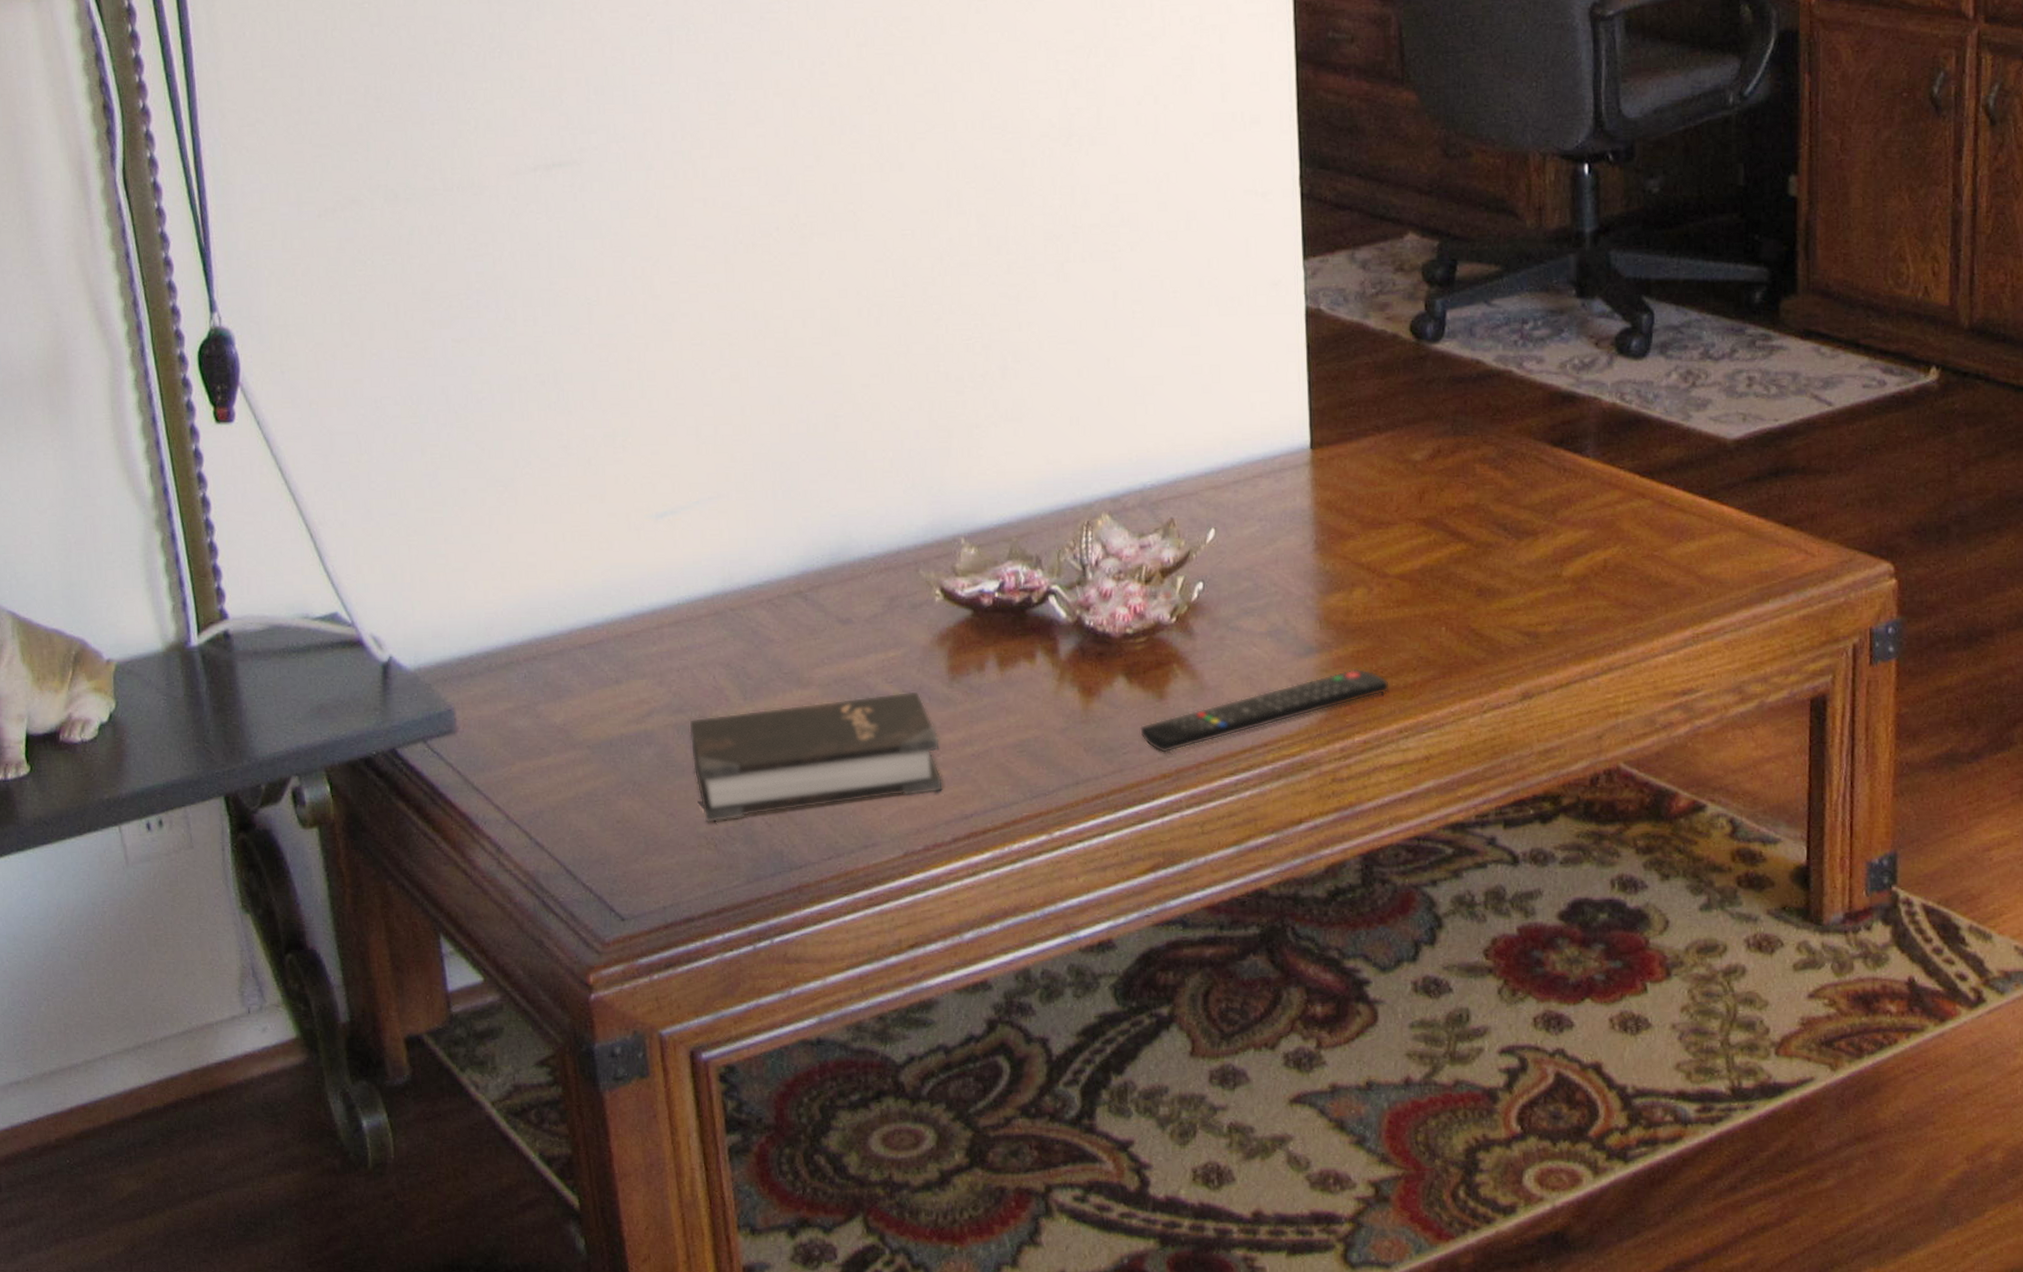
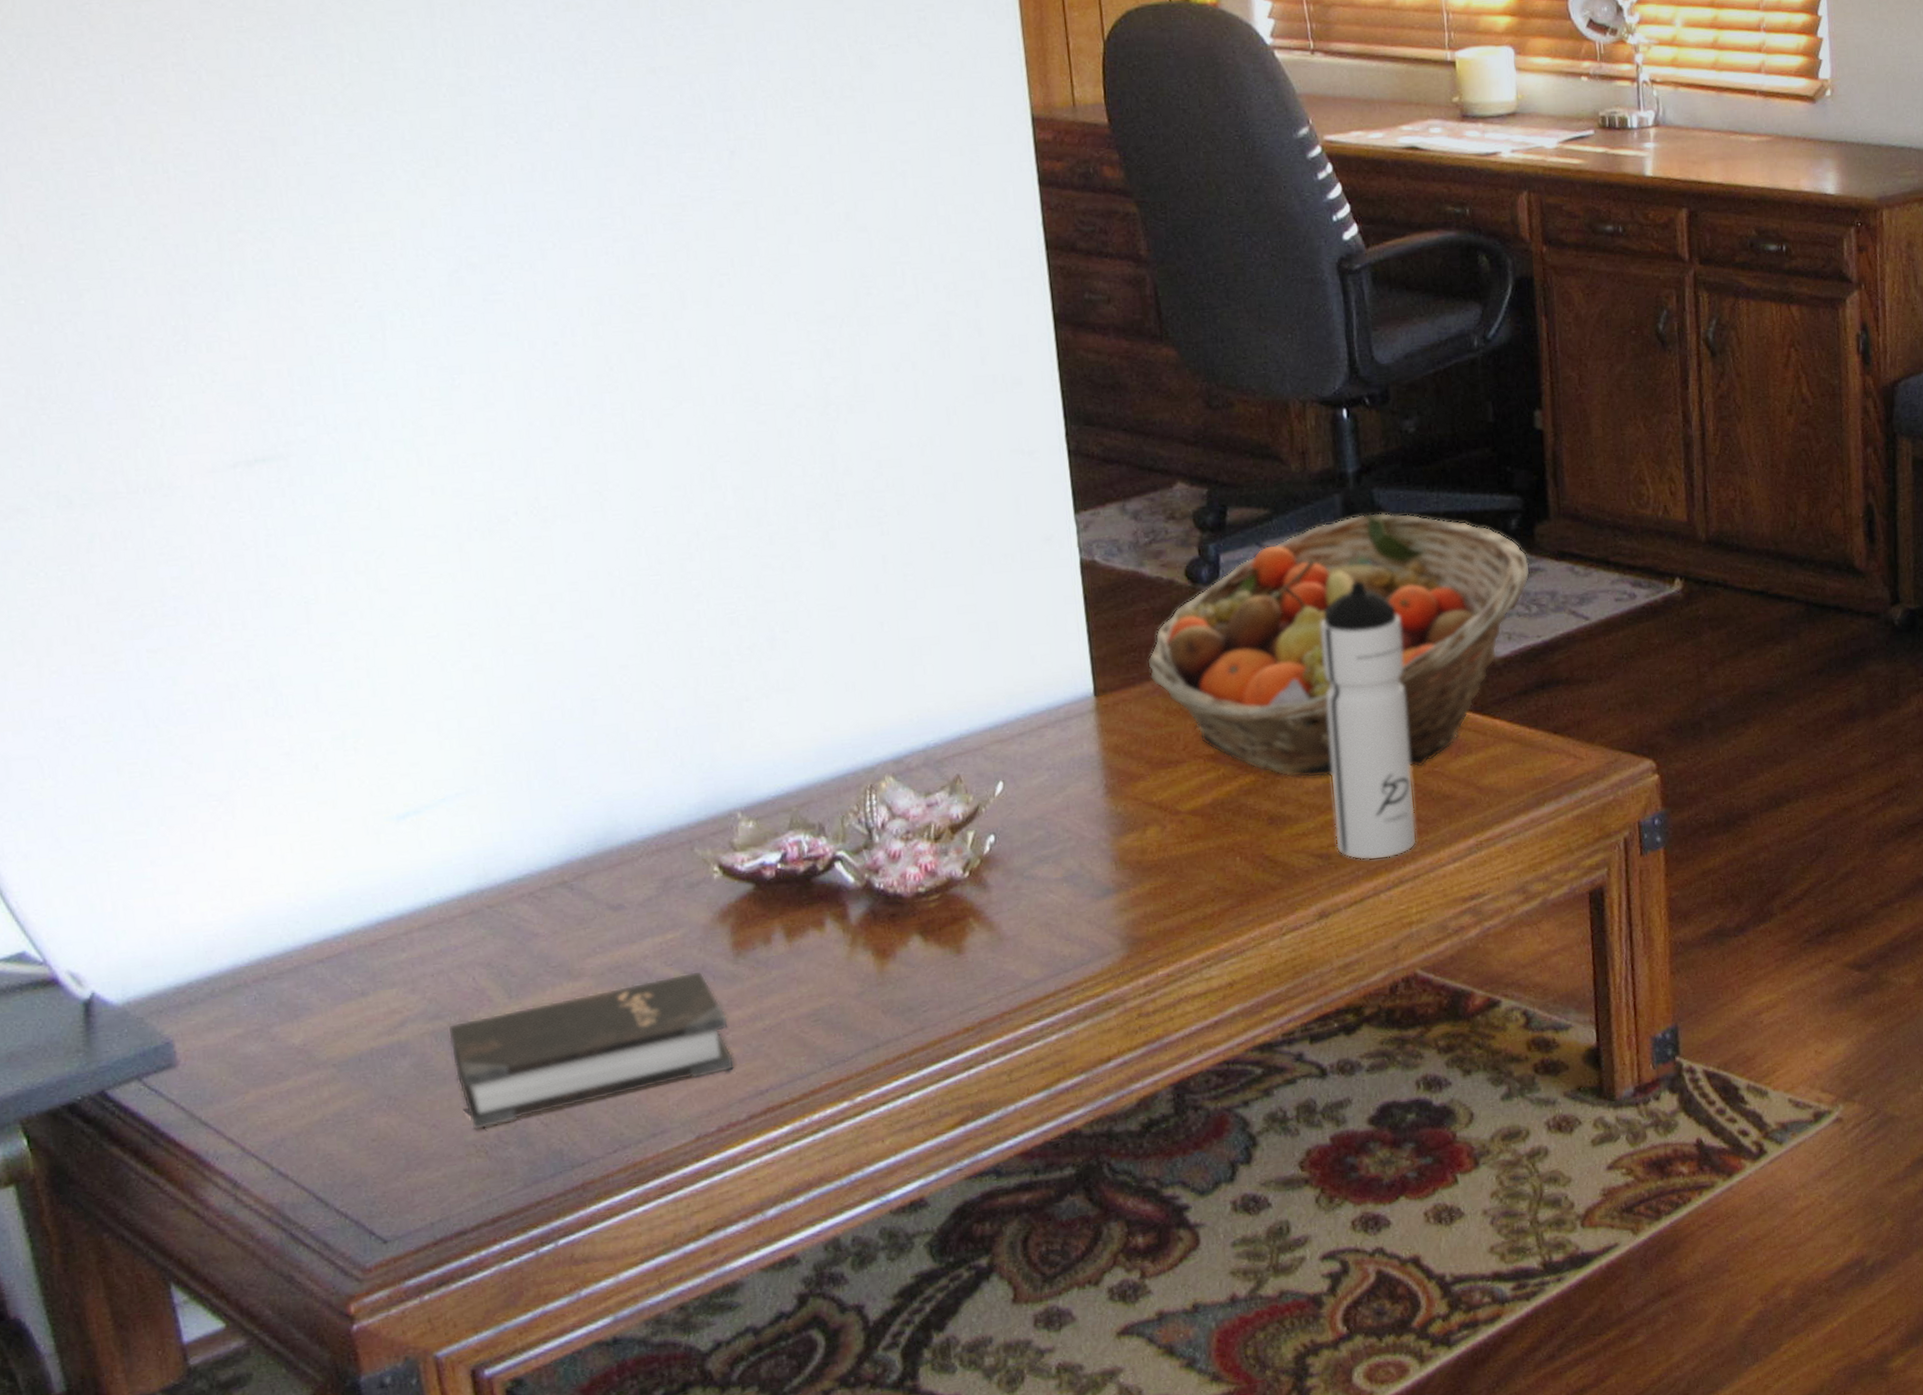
remote control: present [1139,668,1388,753] -> none [938,904,1188,1007]
fruit basket: none [1366,276,1771,552] -> present [1147,512,1530,778]
water bottle: none [1544,348,1631,644] -> present [1320,581,1417,860]

